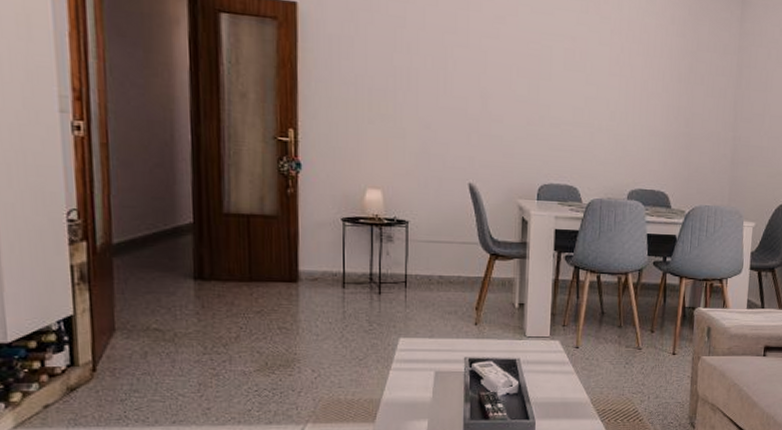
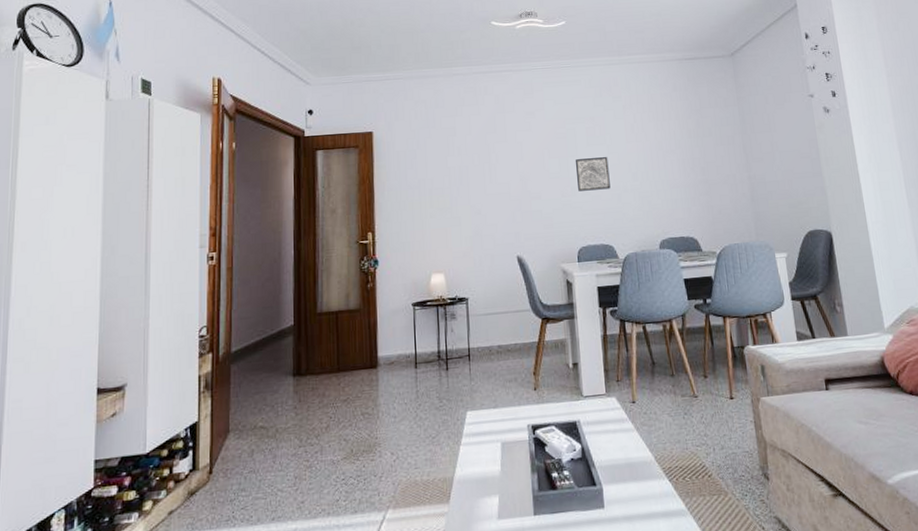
wall art: none [547,84,585,125] -> present [575,157,611,191]

